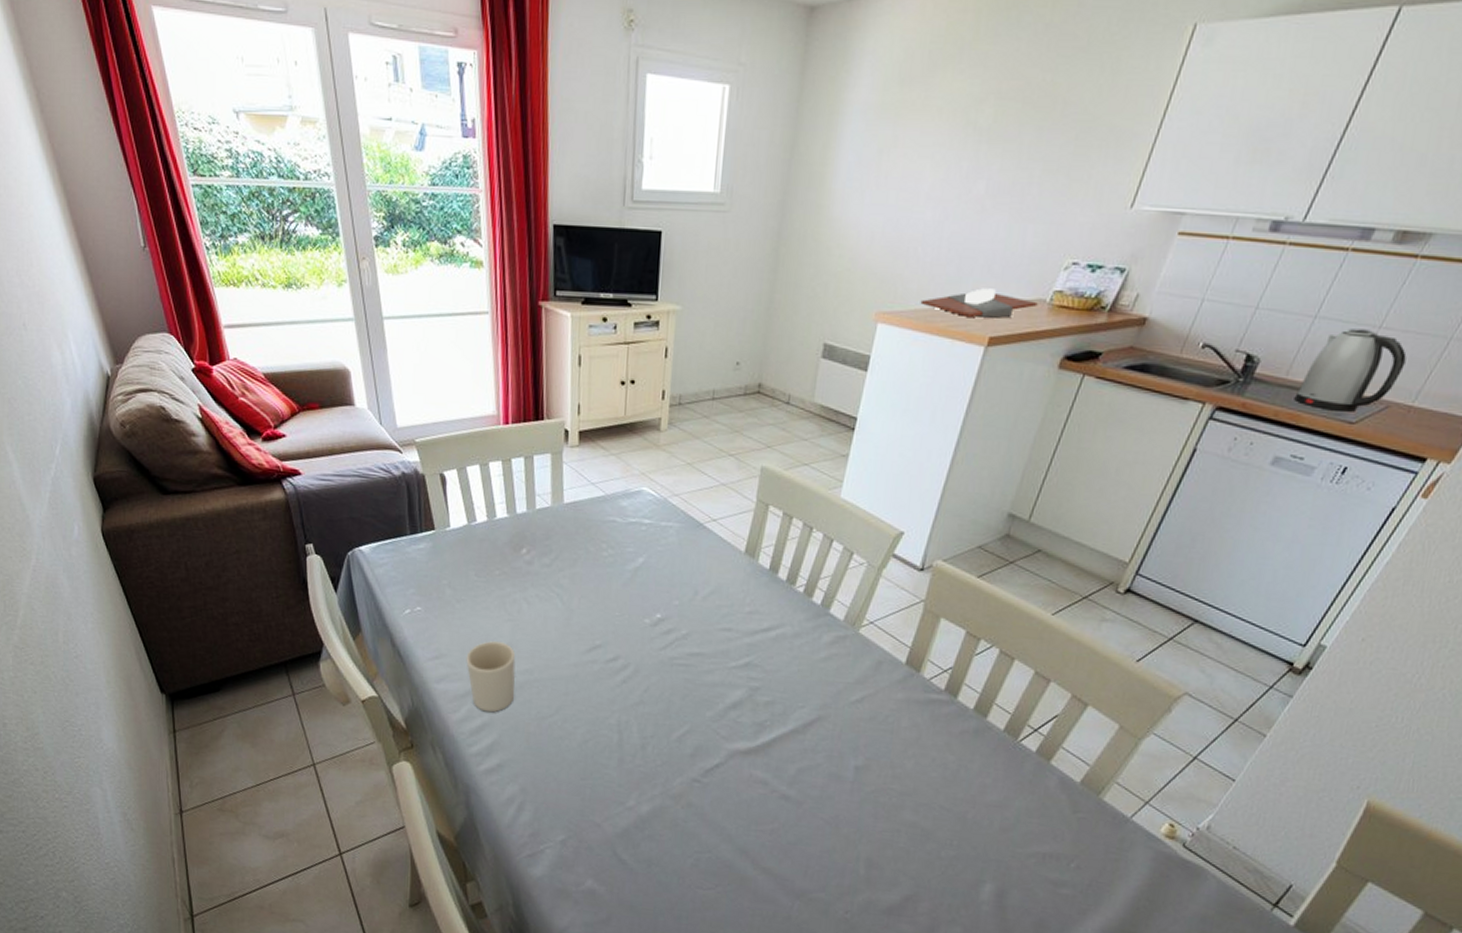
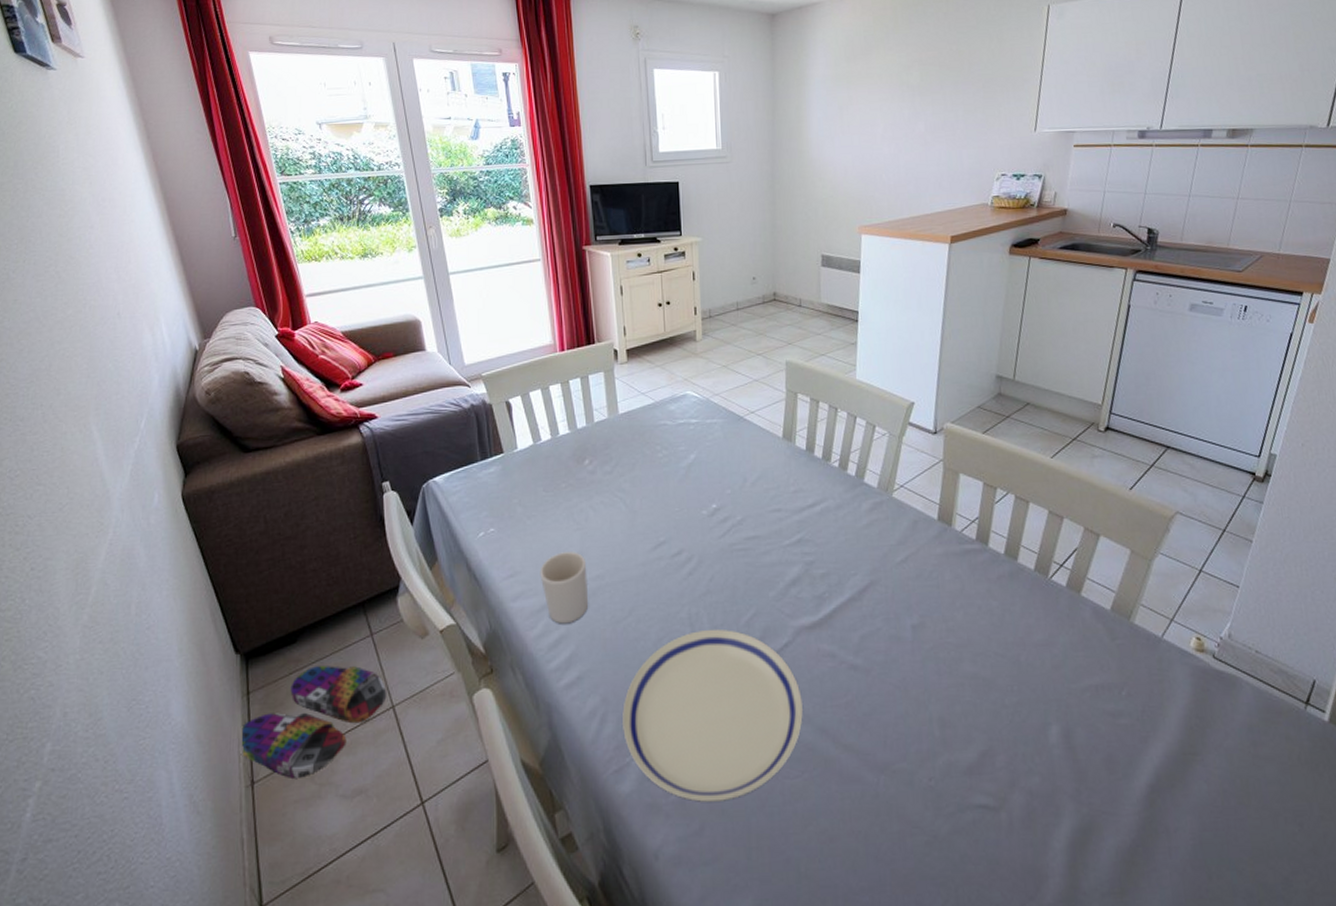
slippers: none [169,716,308,814] -> present [240,666,387,778]
plate: none [539,738,726,899] -> present [622,629,803,803]
cutting board: present [920,288,1038,319] -> none [892,199,982,224]
kettle: present [1294,329,1407,412] -> none [1192,201,1264,264]

